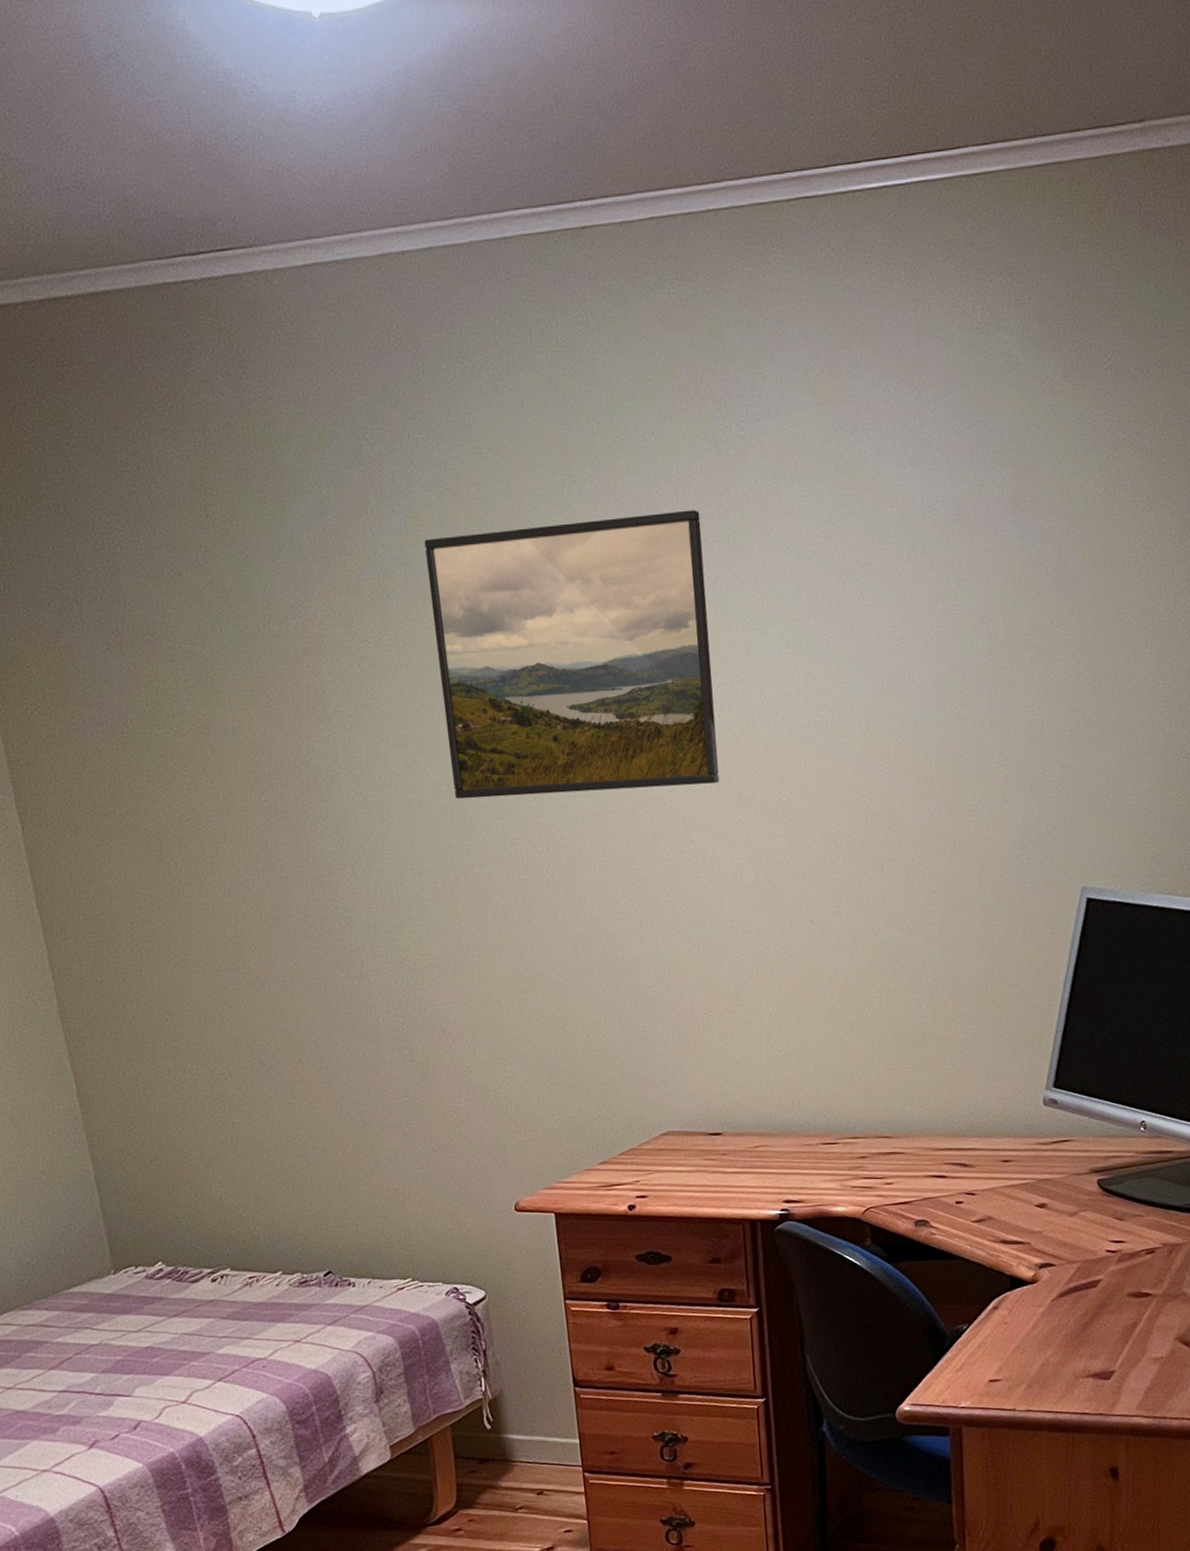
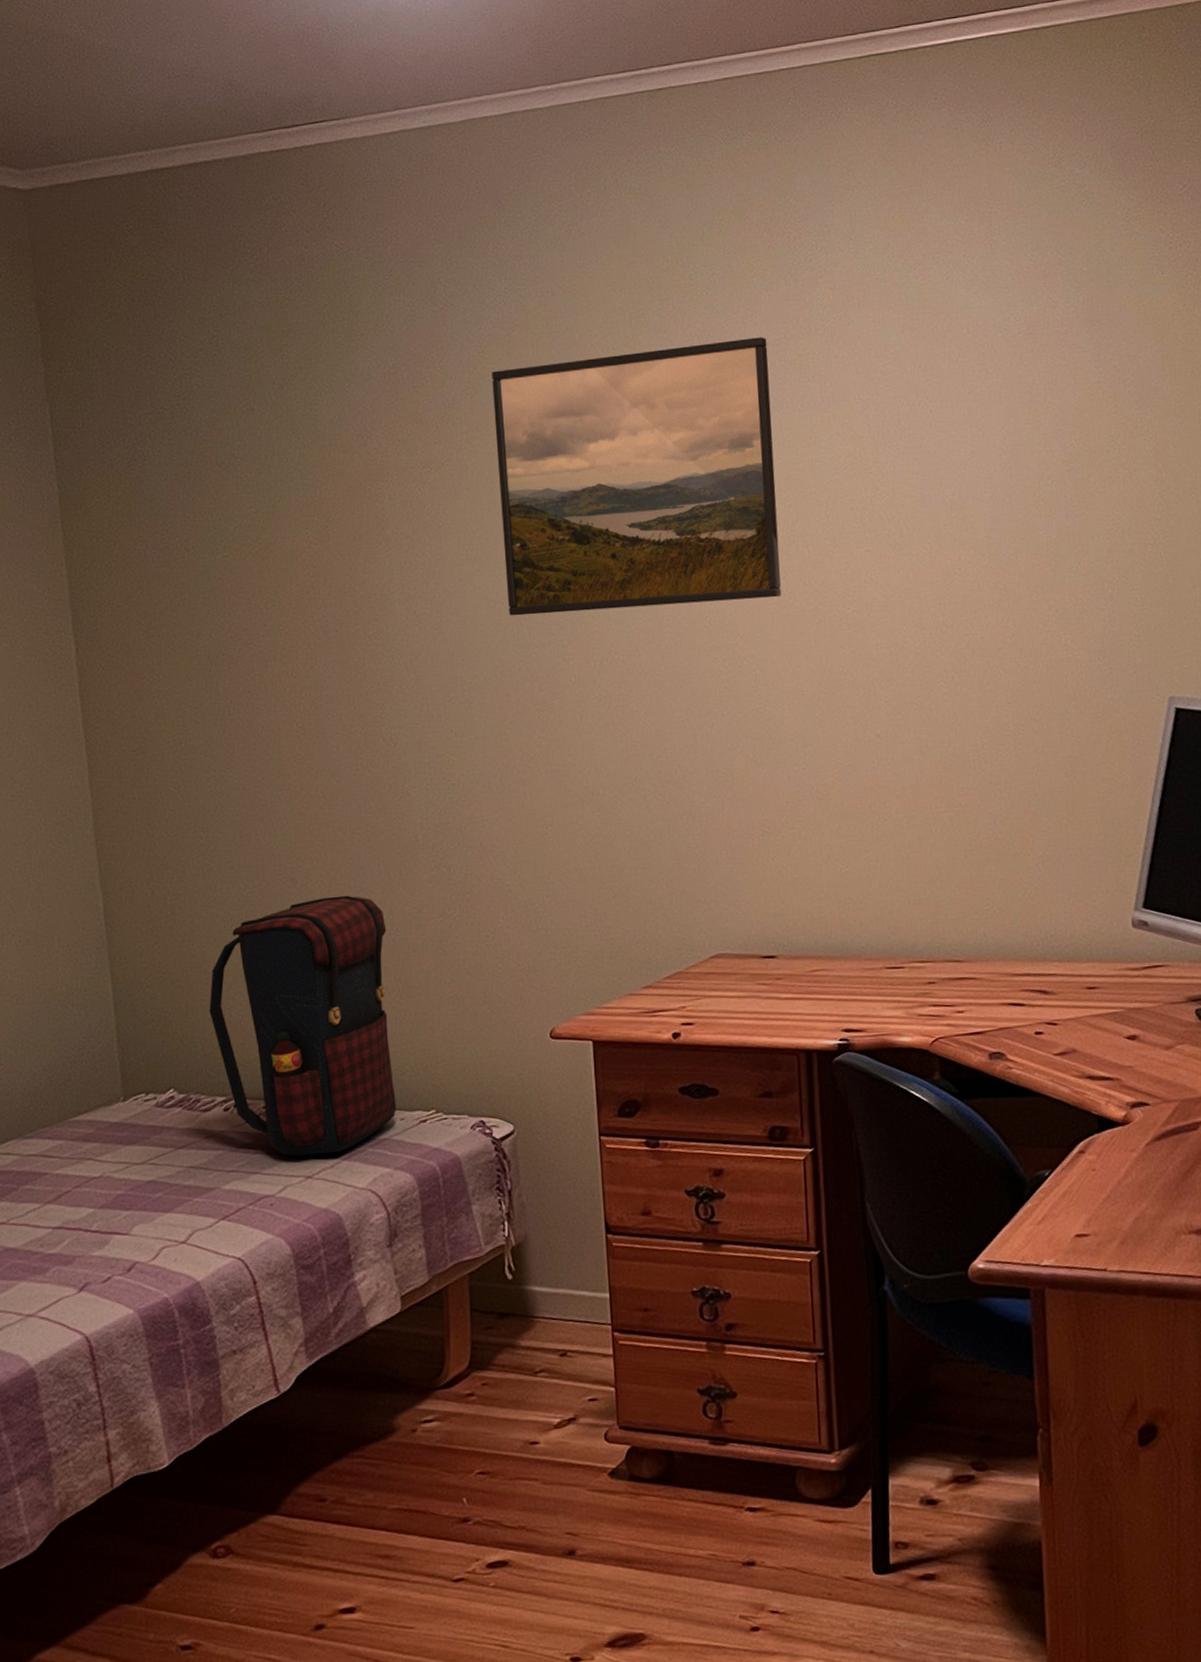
satchel: none [188,1076,375,1323] -> present [209,895,397,1157]

